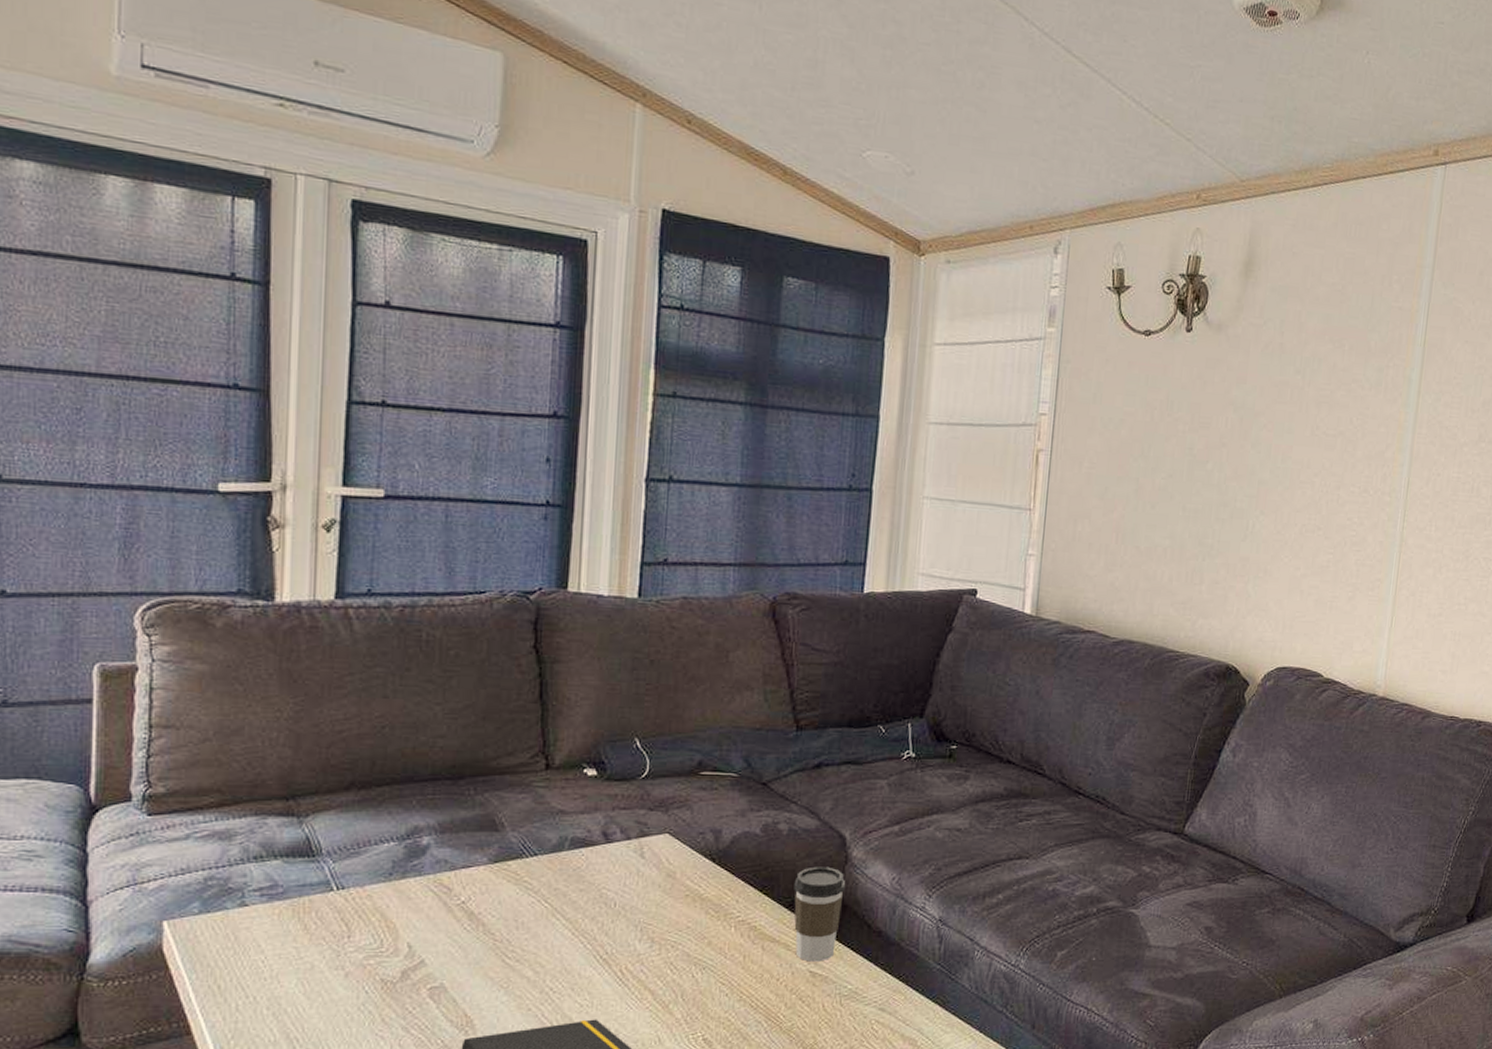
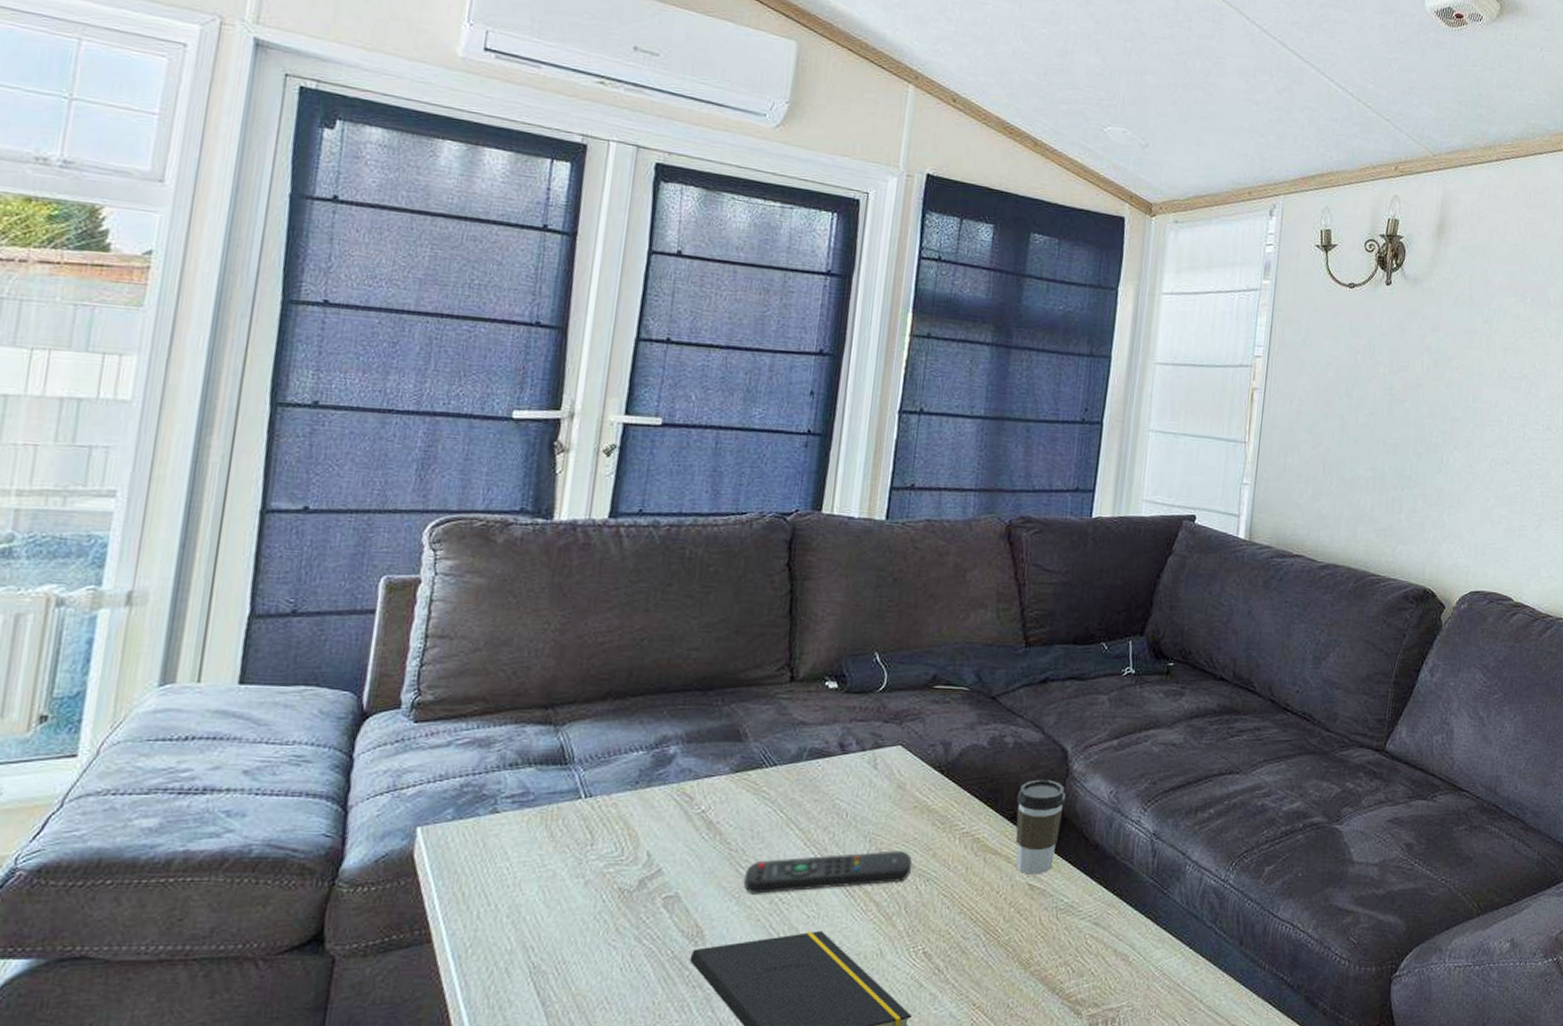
remote control: none [511,939,686,984] -> present [743,850,912,894]

